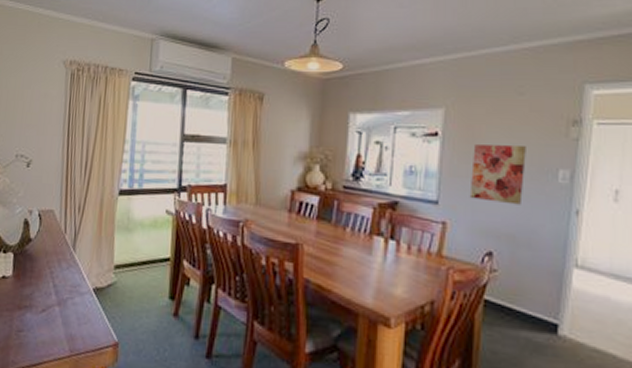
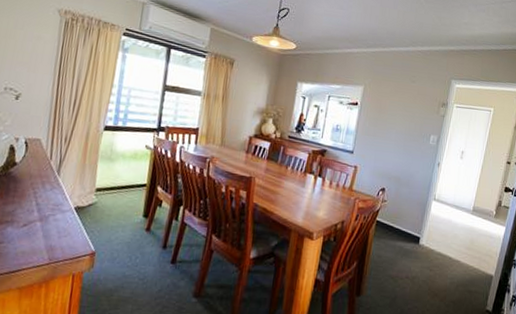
wall art: present [469,145,526,205] -> none [374,114,413,157]

